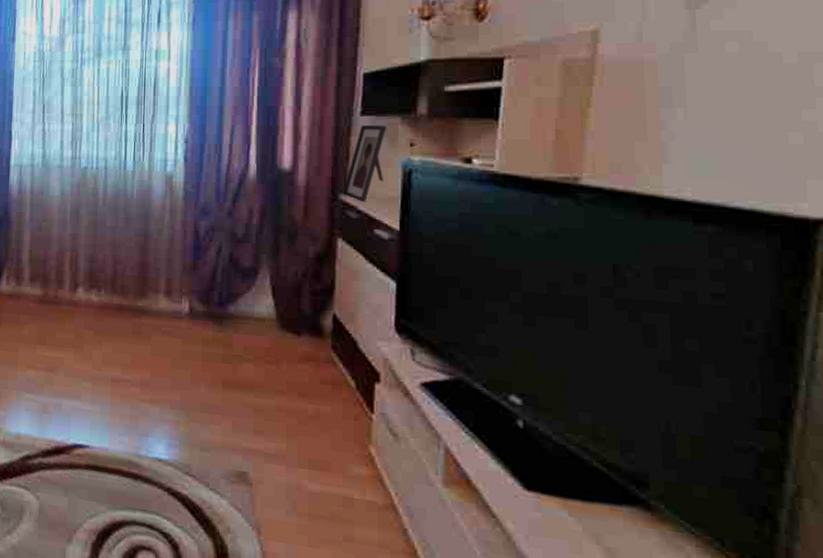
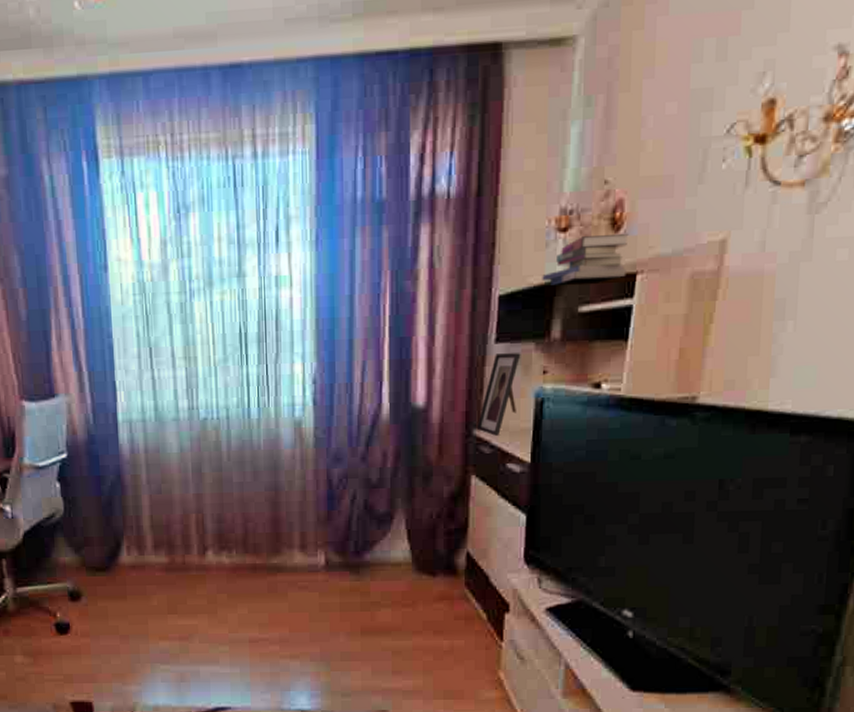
books: none [406,22,494,68] -> present [542,233,629,287]

